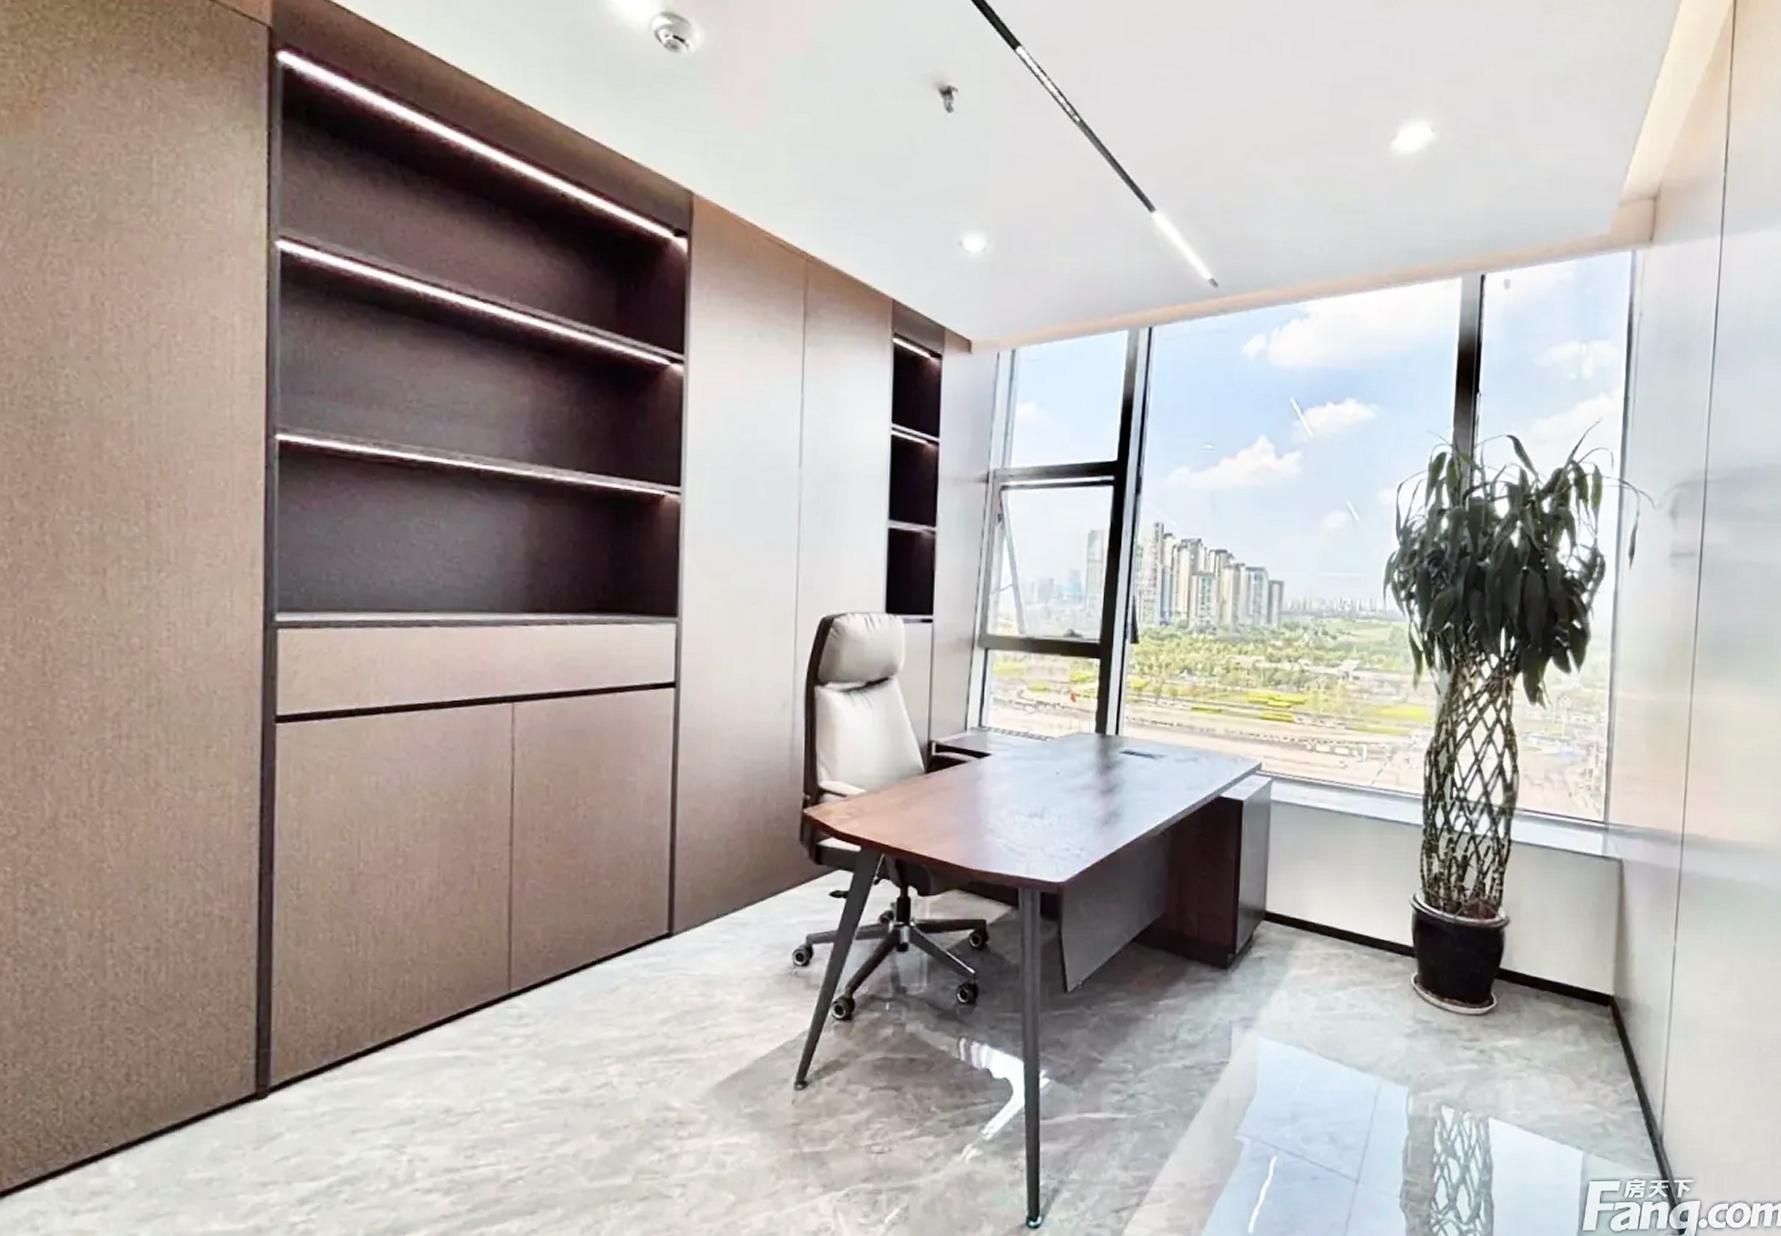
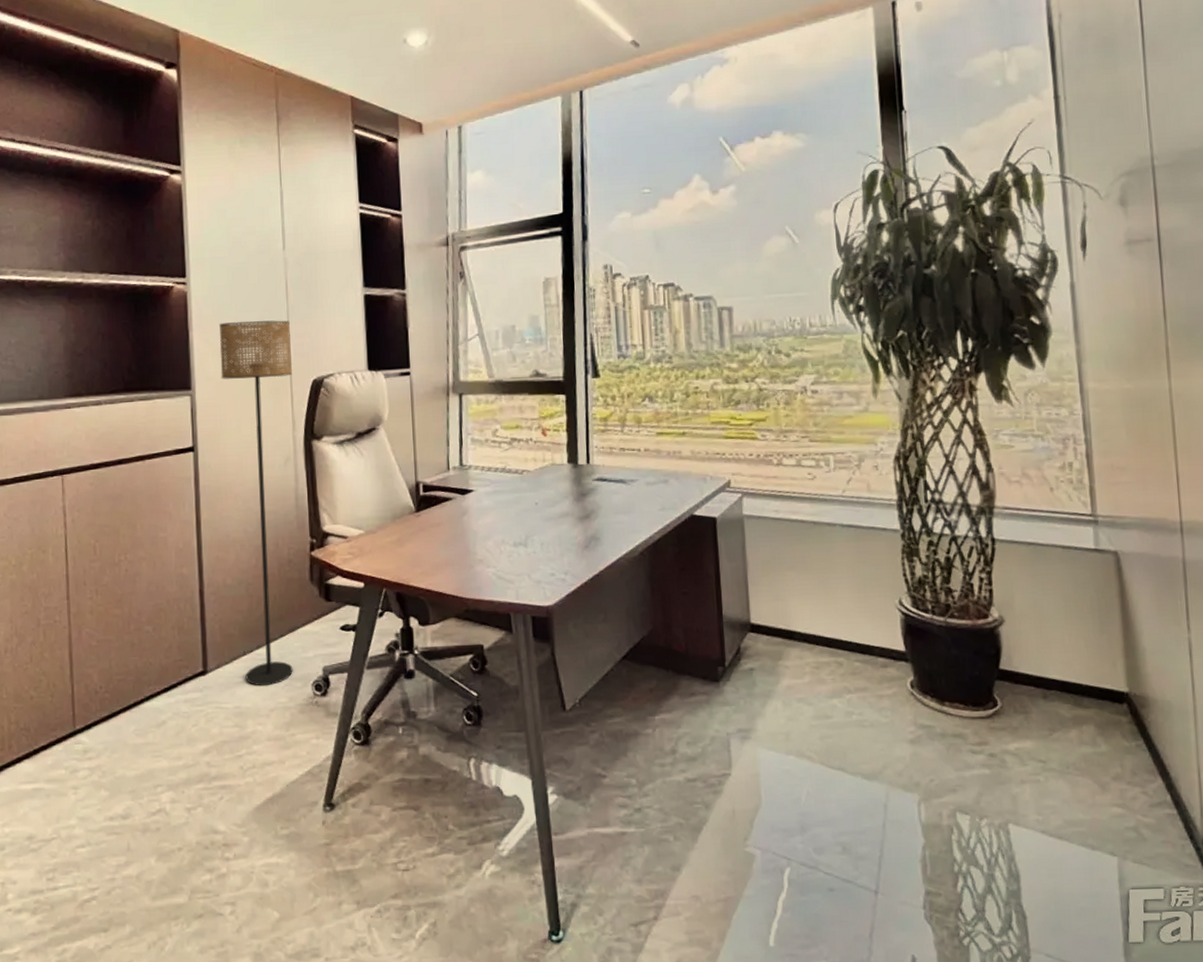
floor lamp: none [714,543,800,953] -> present [218,320,293,686]

